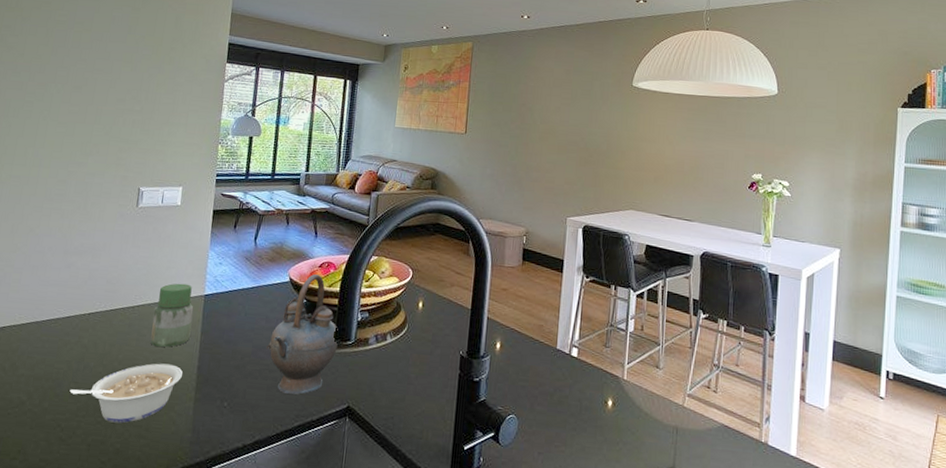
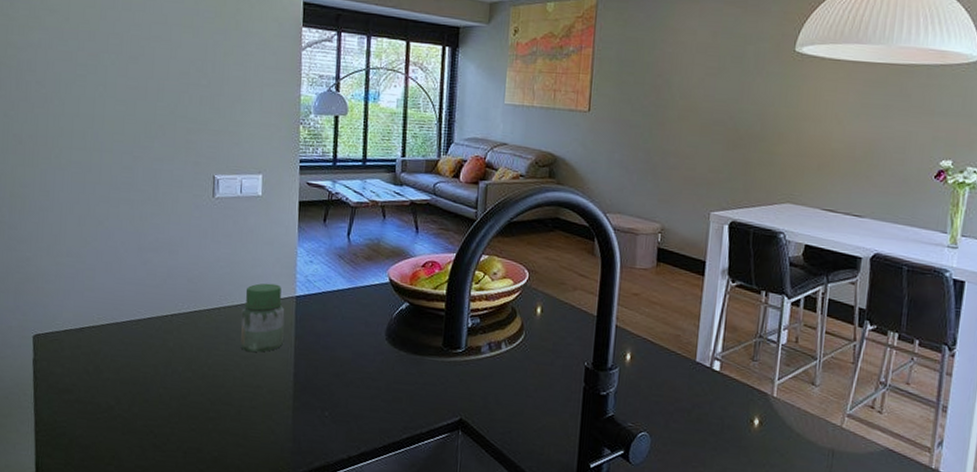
legume: present [70,363,183,423] -> none [159,369,278,431]
teapot: present [267,274,338,395] -> none [368,275,446,405]

